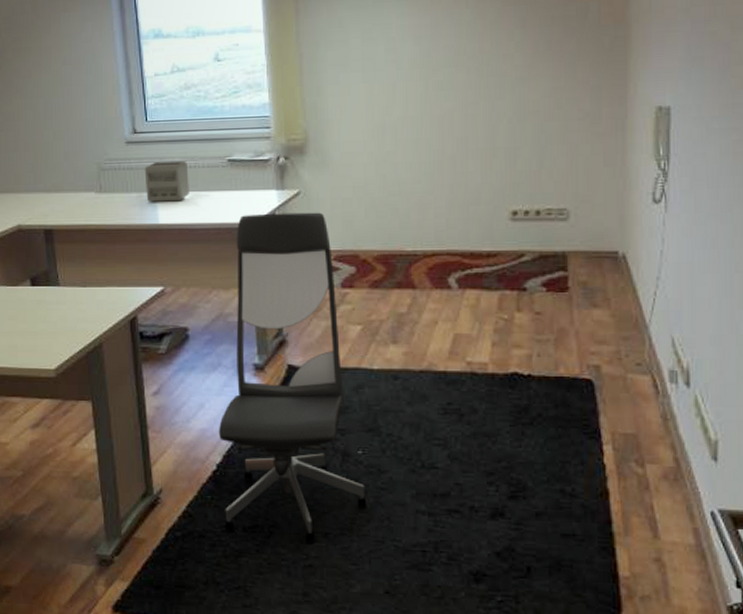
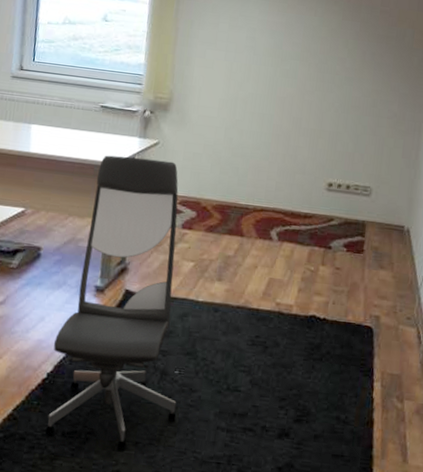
desk organizer: present [144,160,189,202] -> none [22,97,65,135]

